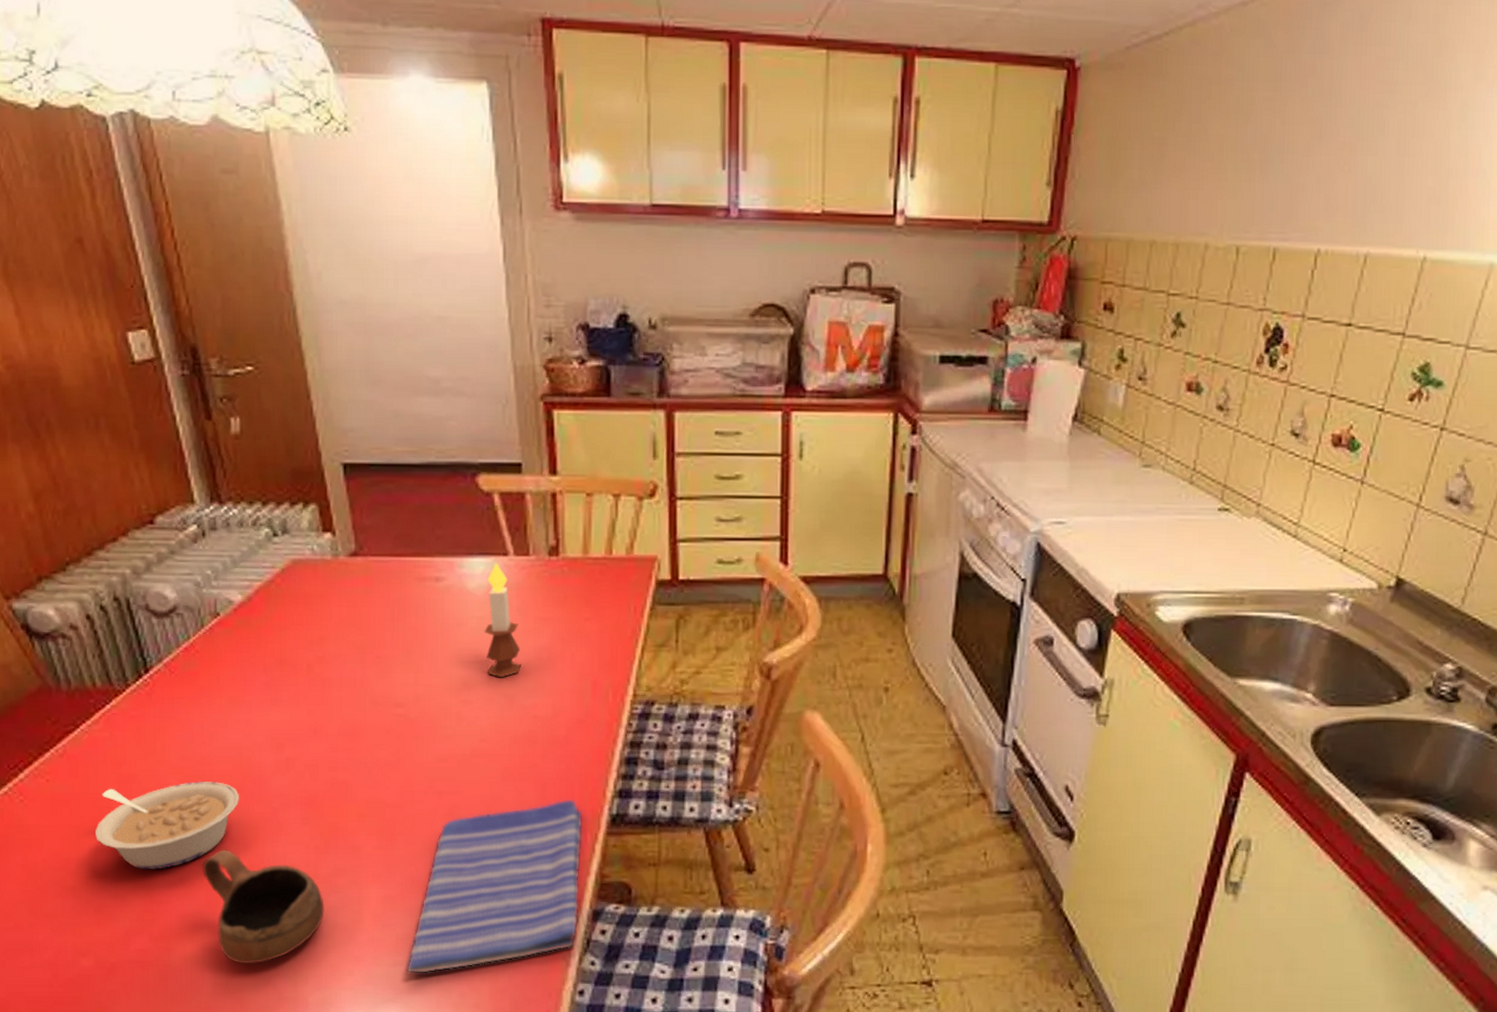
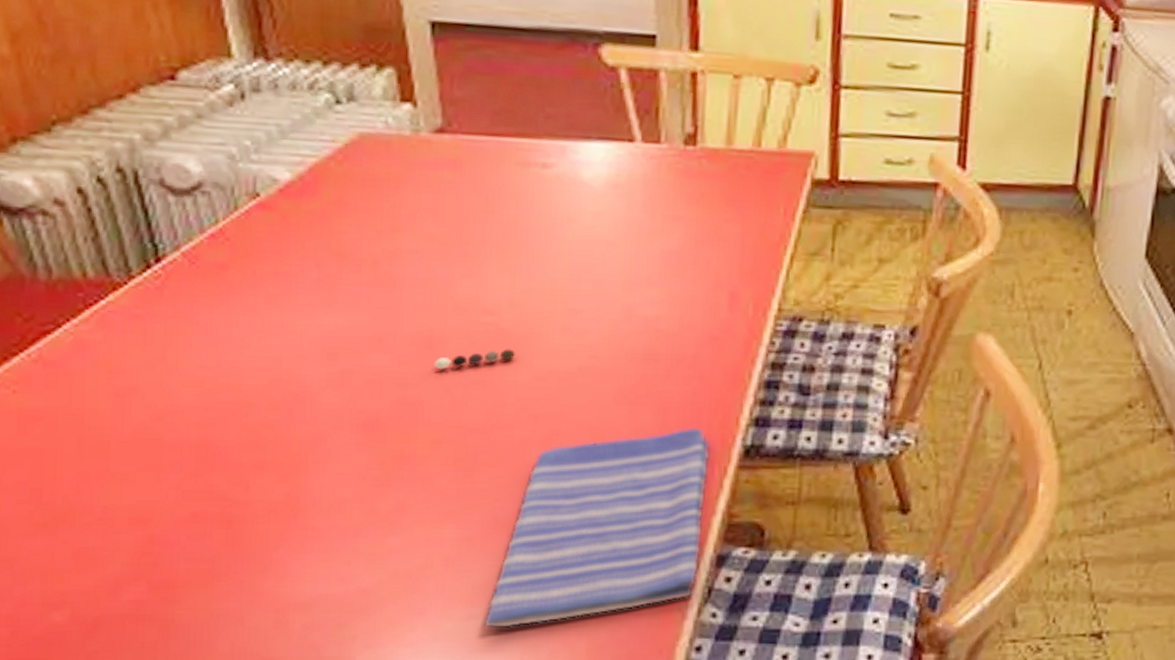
legume: present [94,782,240,870] -> none [77,397,277,504]
cup: present [201,849,325,965] -> none [222,480,382,619]
pepper shaker: none [358,736,421,755] -> present [434,349,515,370]
candle: present [484,562,522,677] -> none [600,149,645,284]

